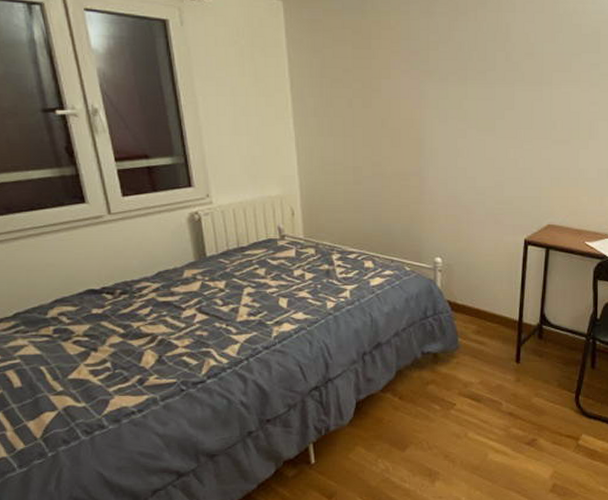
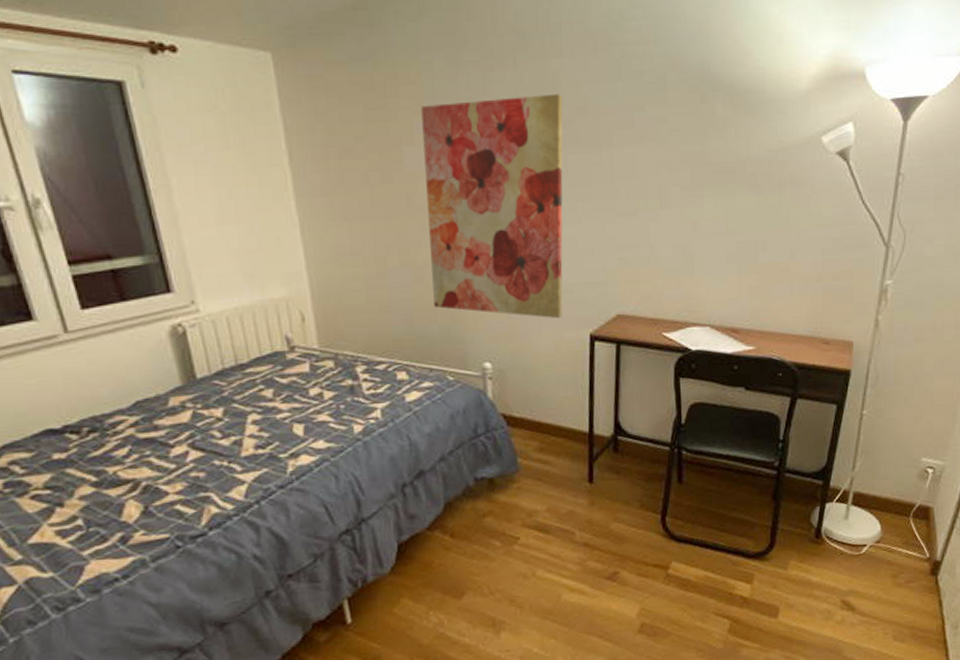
wall art: none [398,41,513,225] -> present [421,93,563,319]

